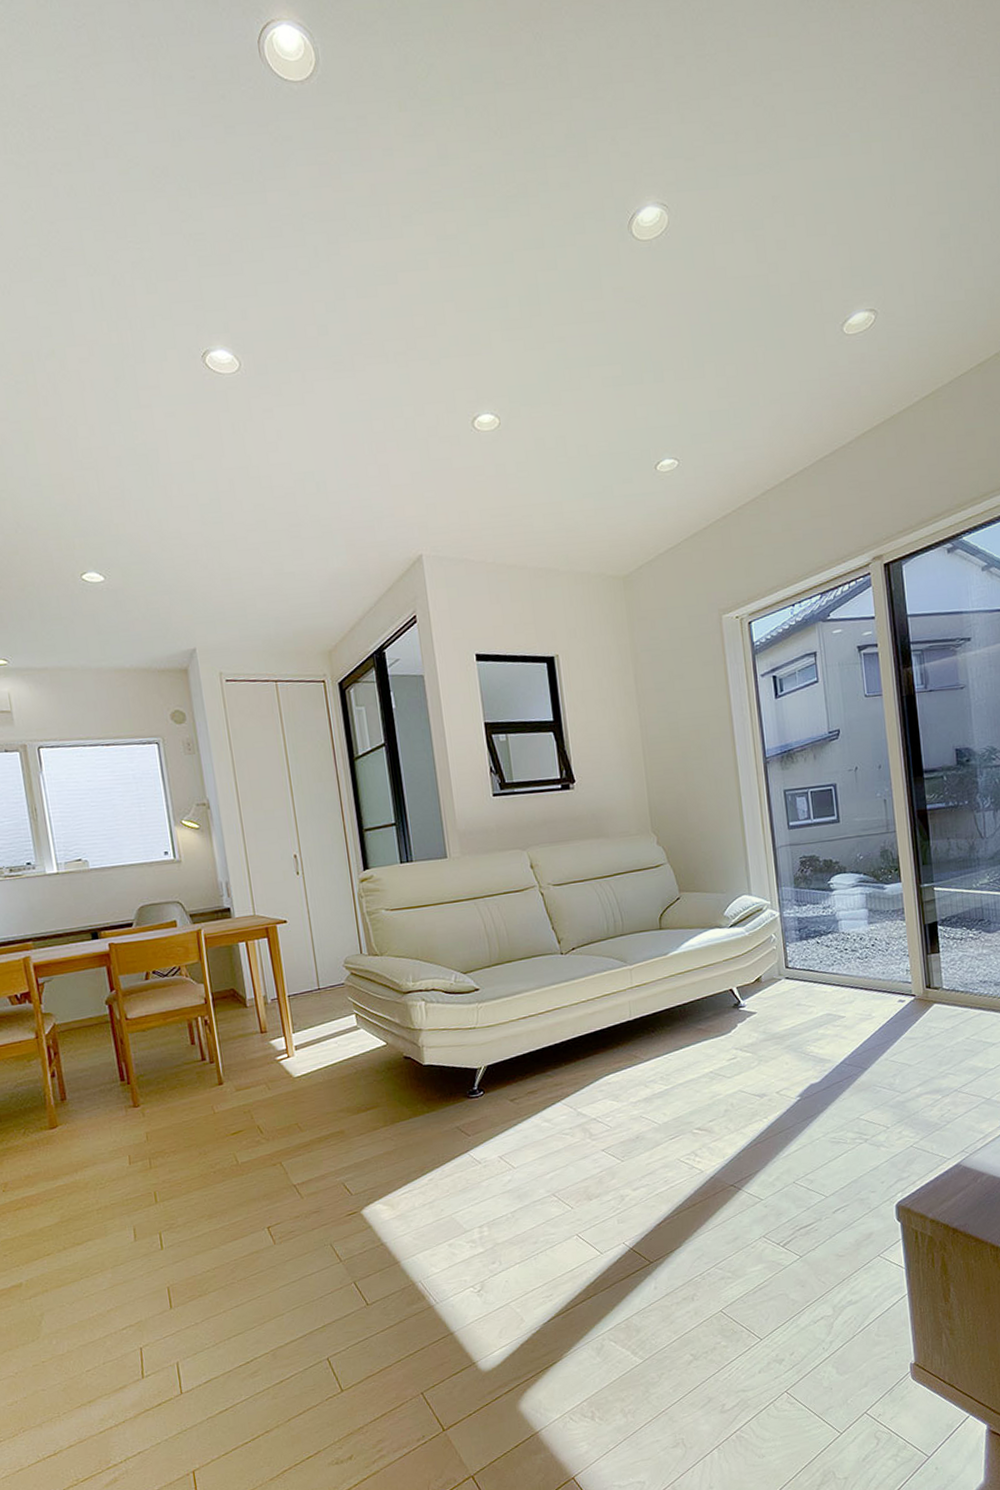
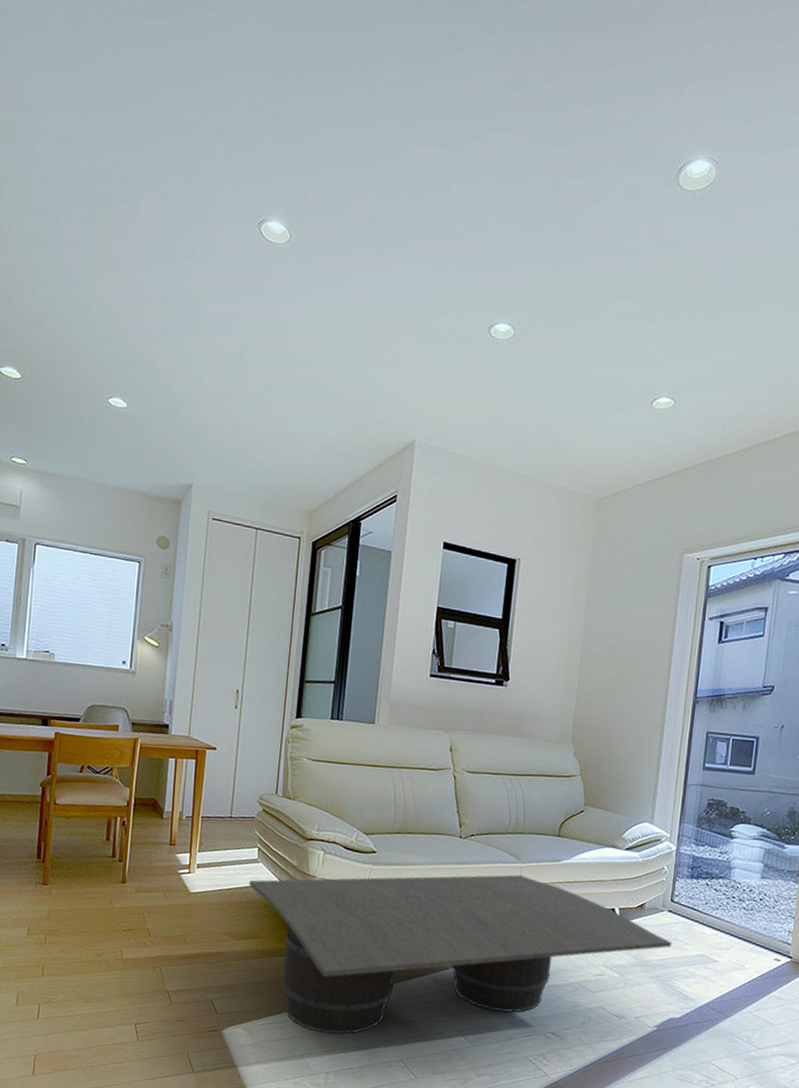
coffee table: none [354,977,797,1188] -> present [249,874,672,1035]

